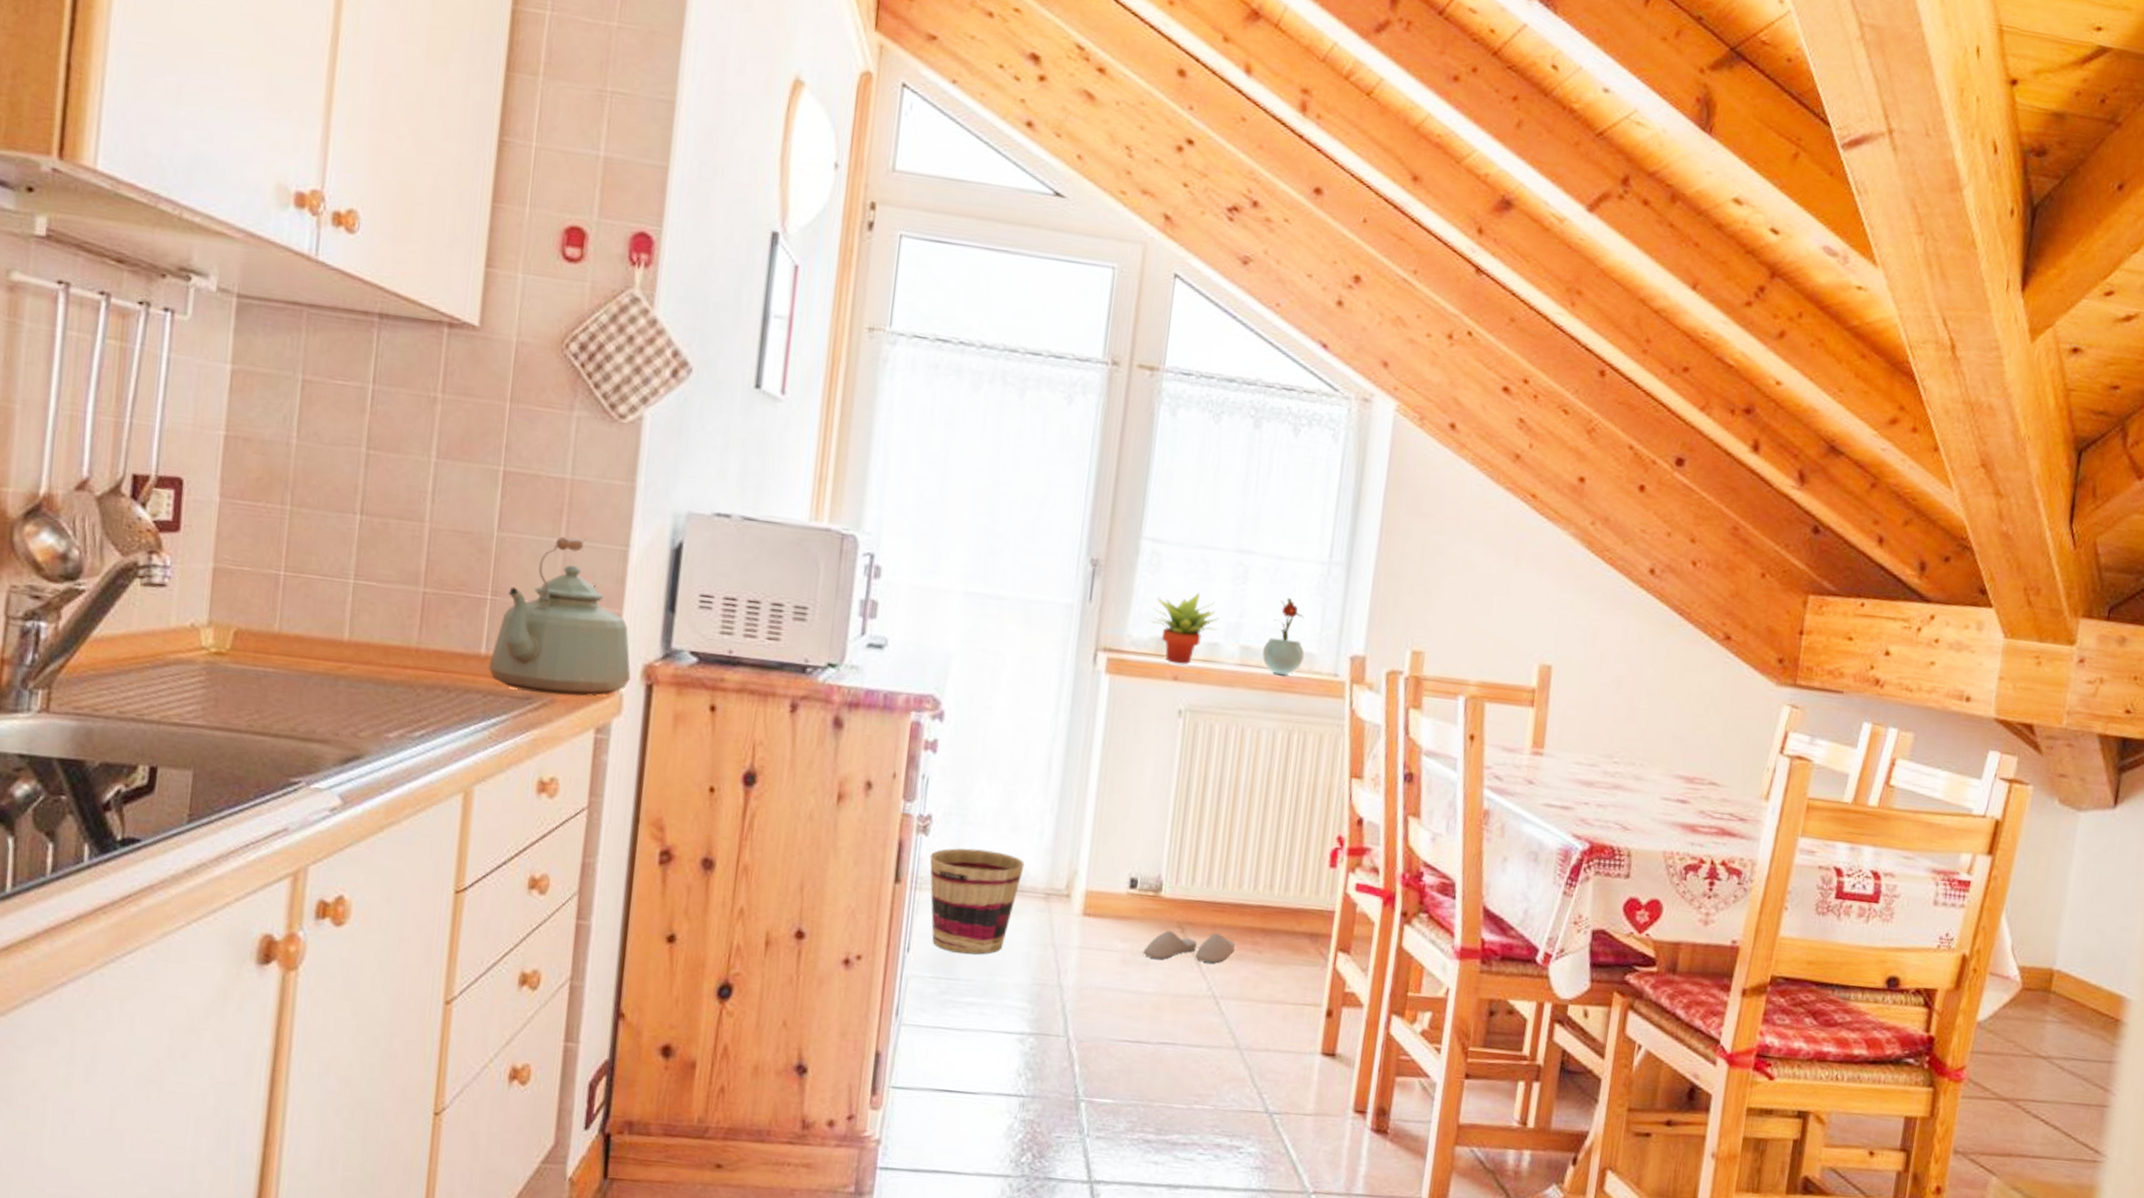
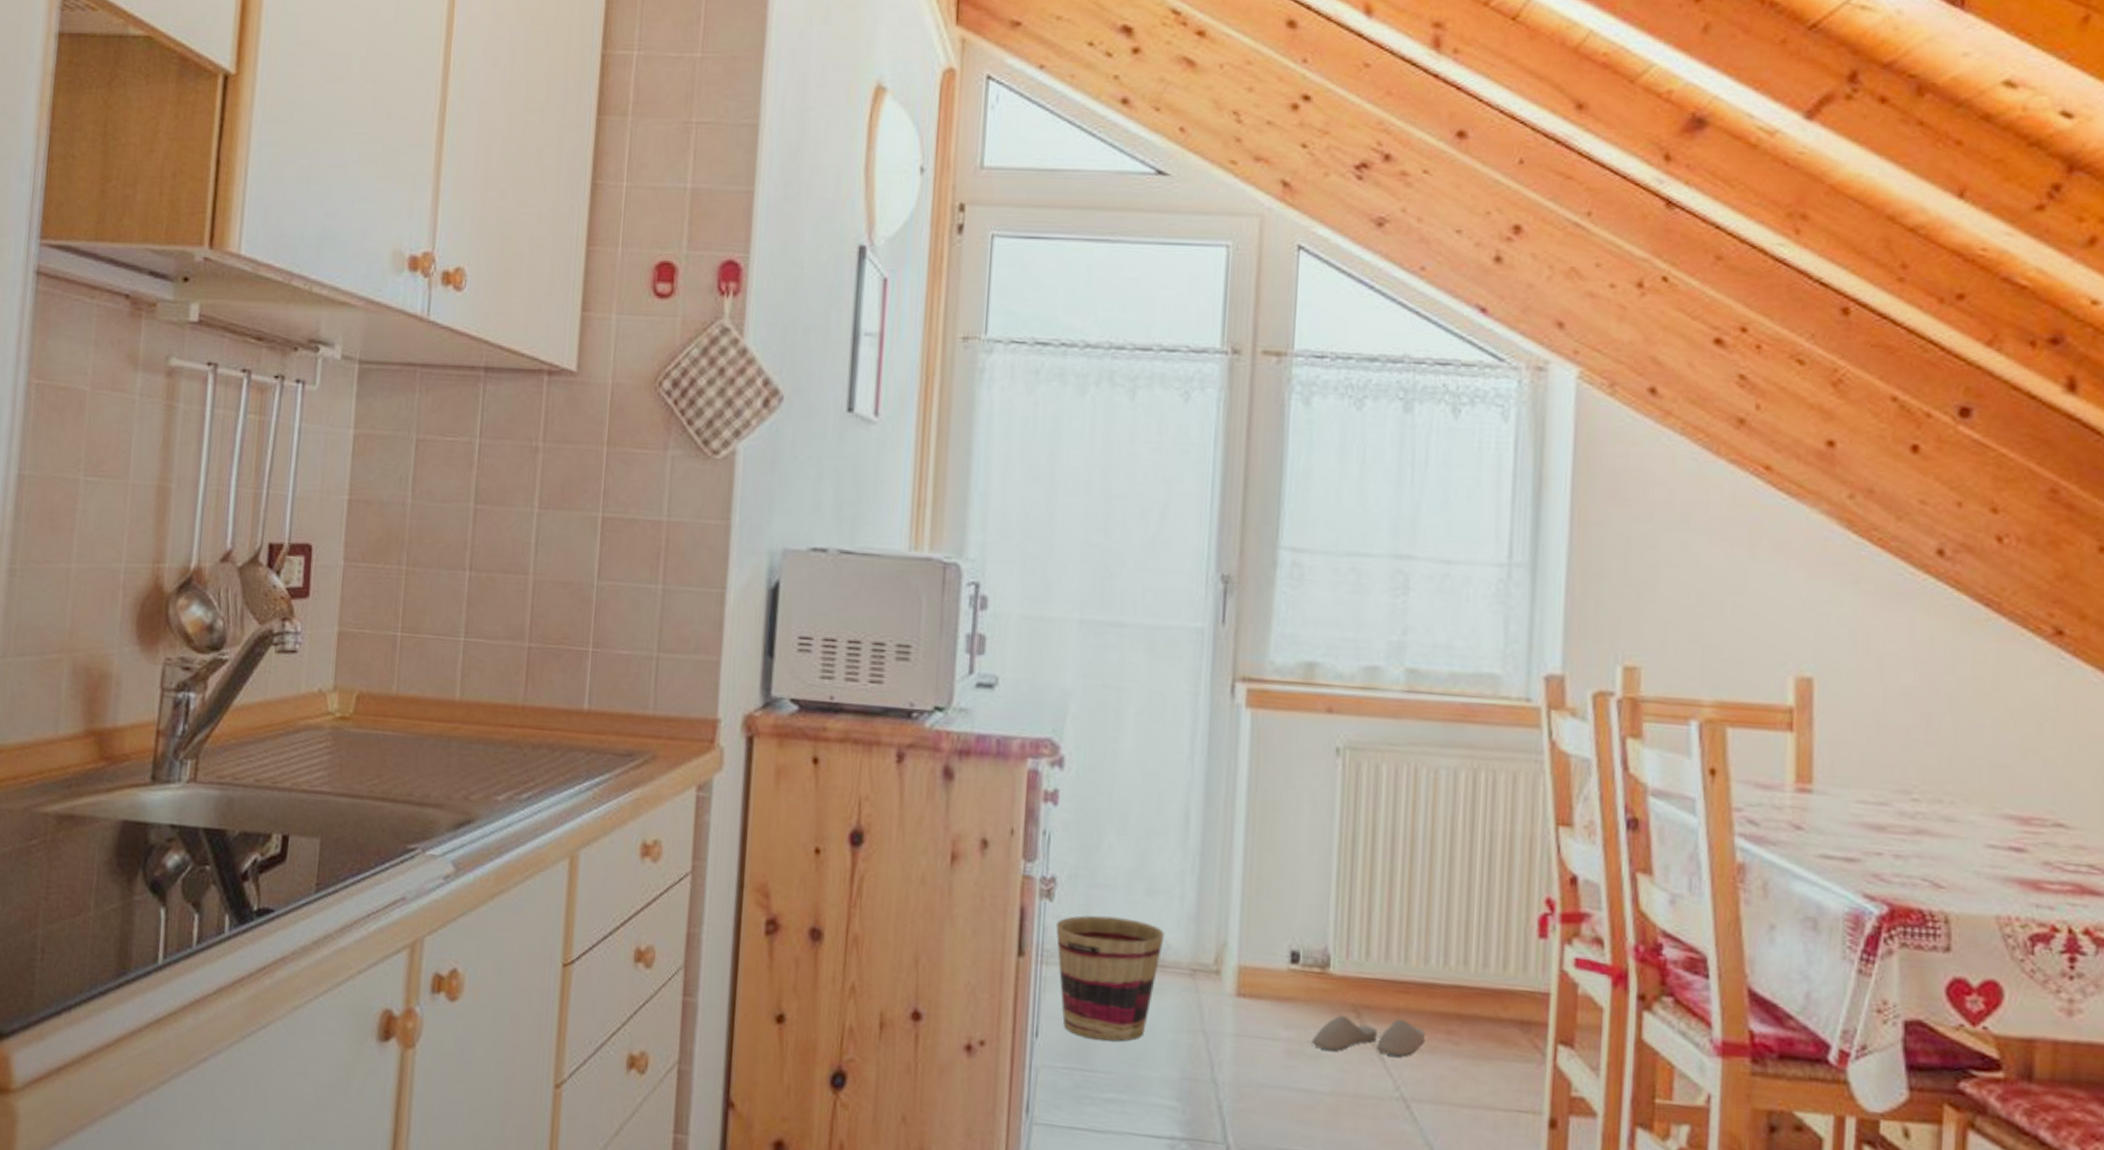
kettle: present [488,536,631,696] -> none [591,582,731,752]
succulent plant: present [1152,593,1220,665] -> none [1297,608,1379,695]
potted flower: present [1262,597,1304,676] -> none [1433,608,1486,703]

